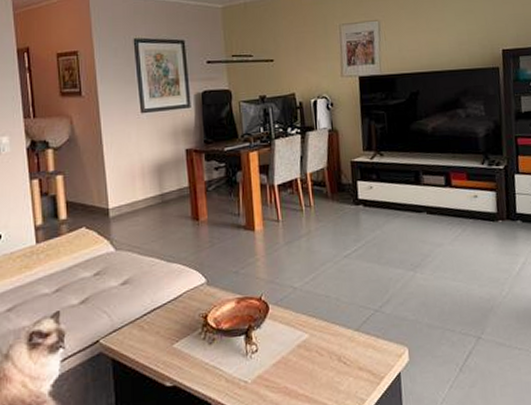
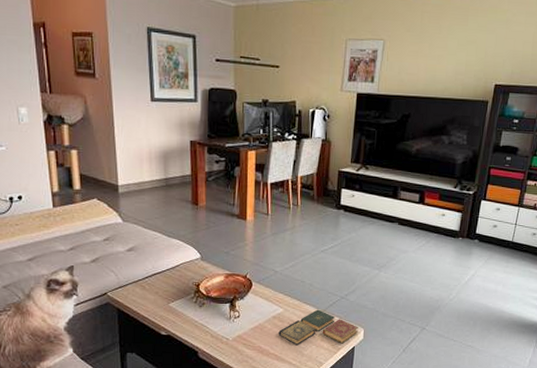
book: none [306,329,402,380] -> present [278,309,358,346]

